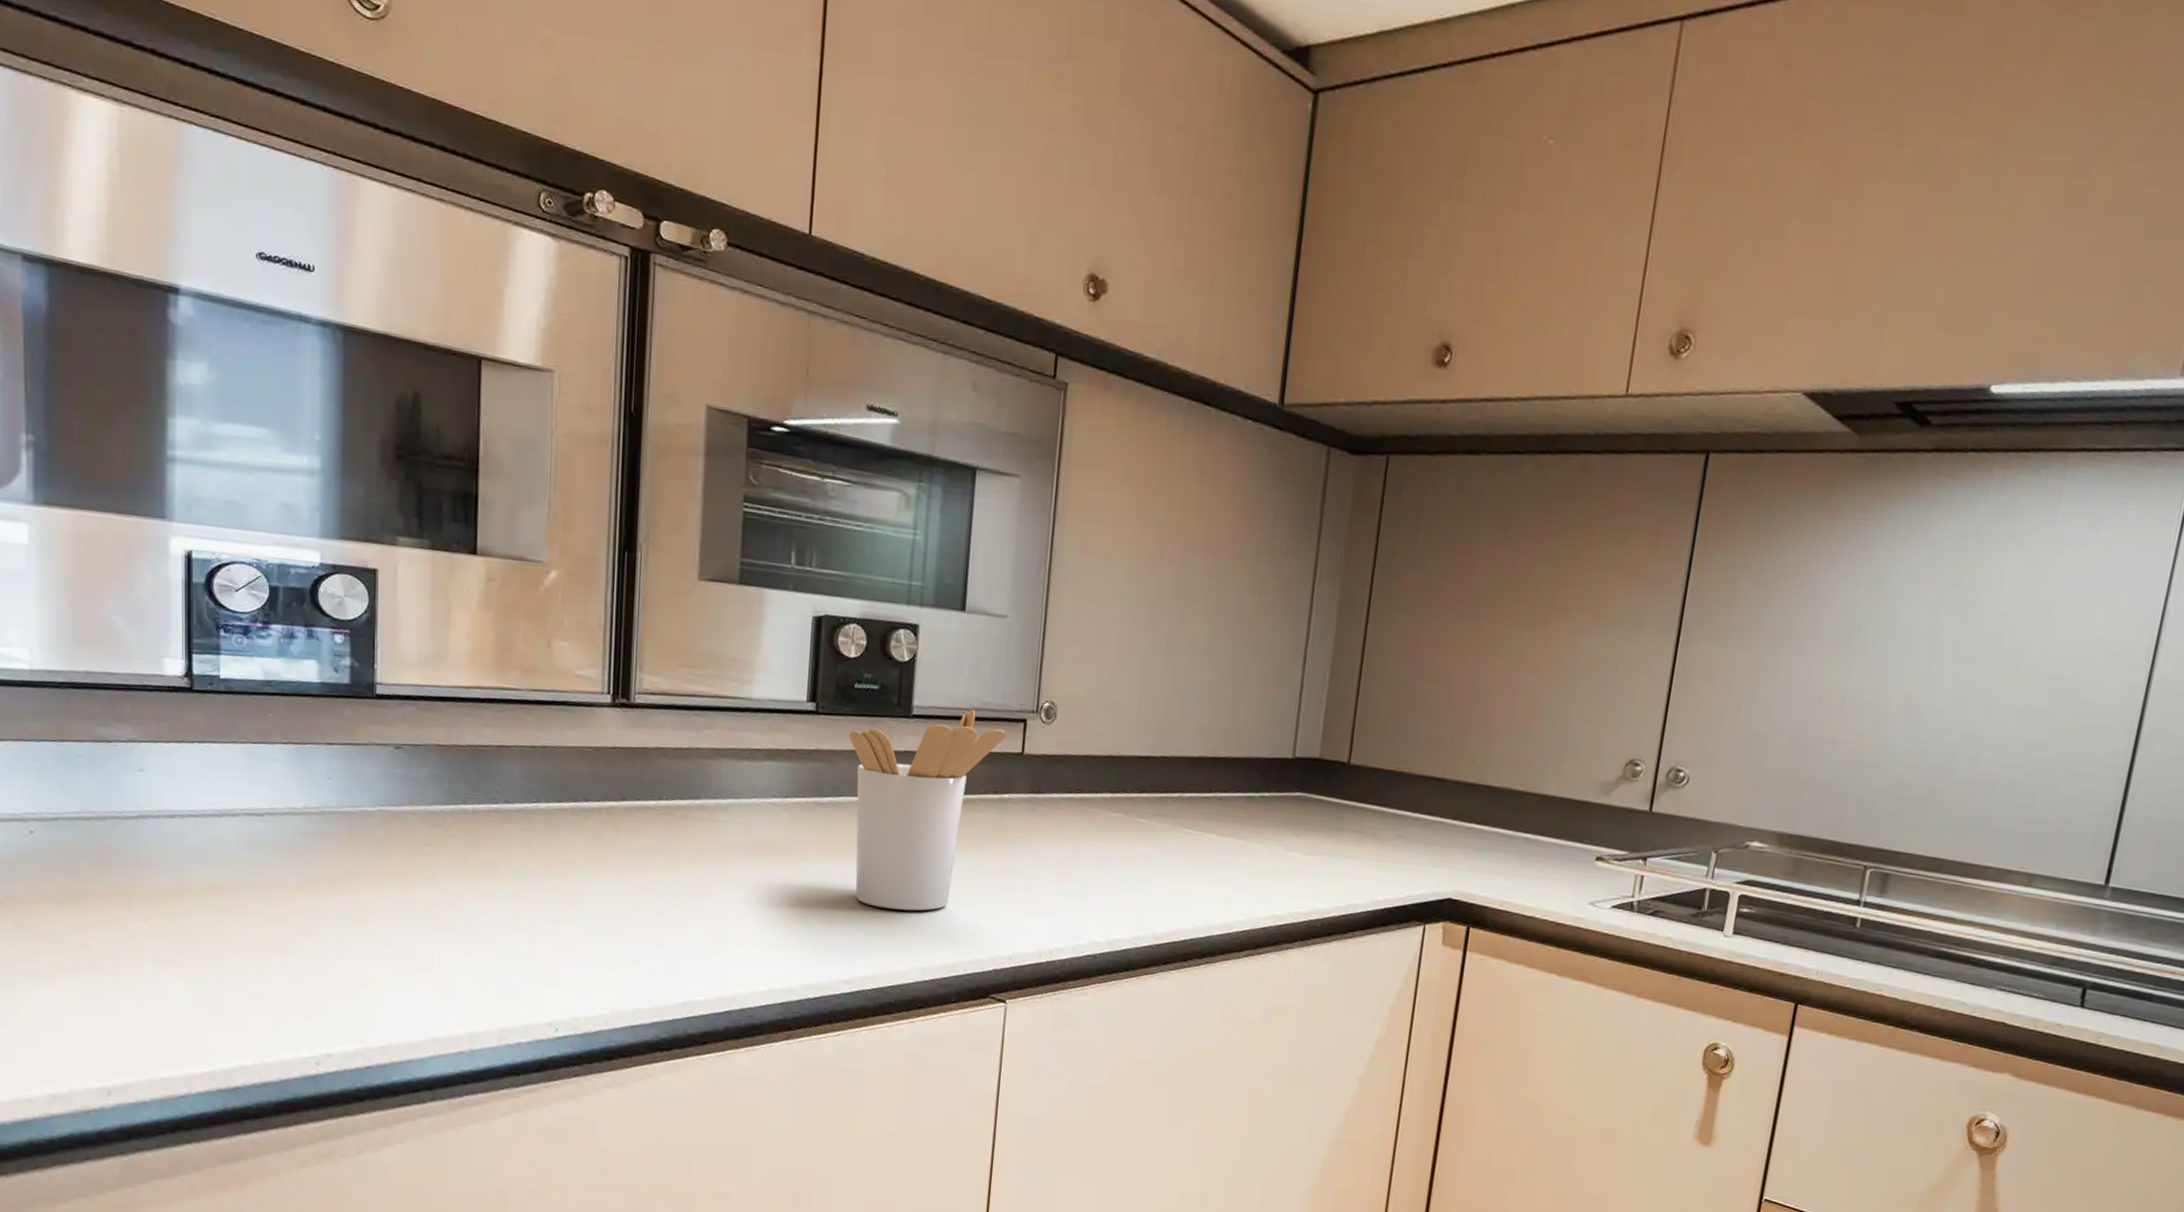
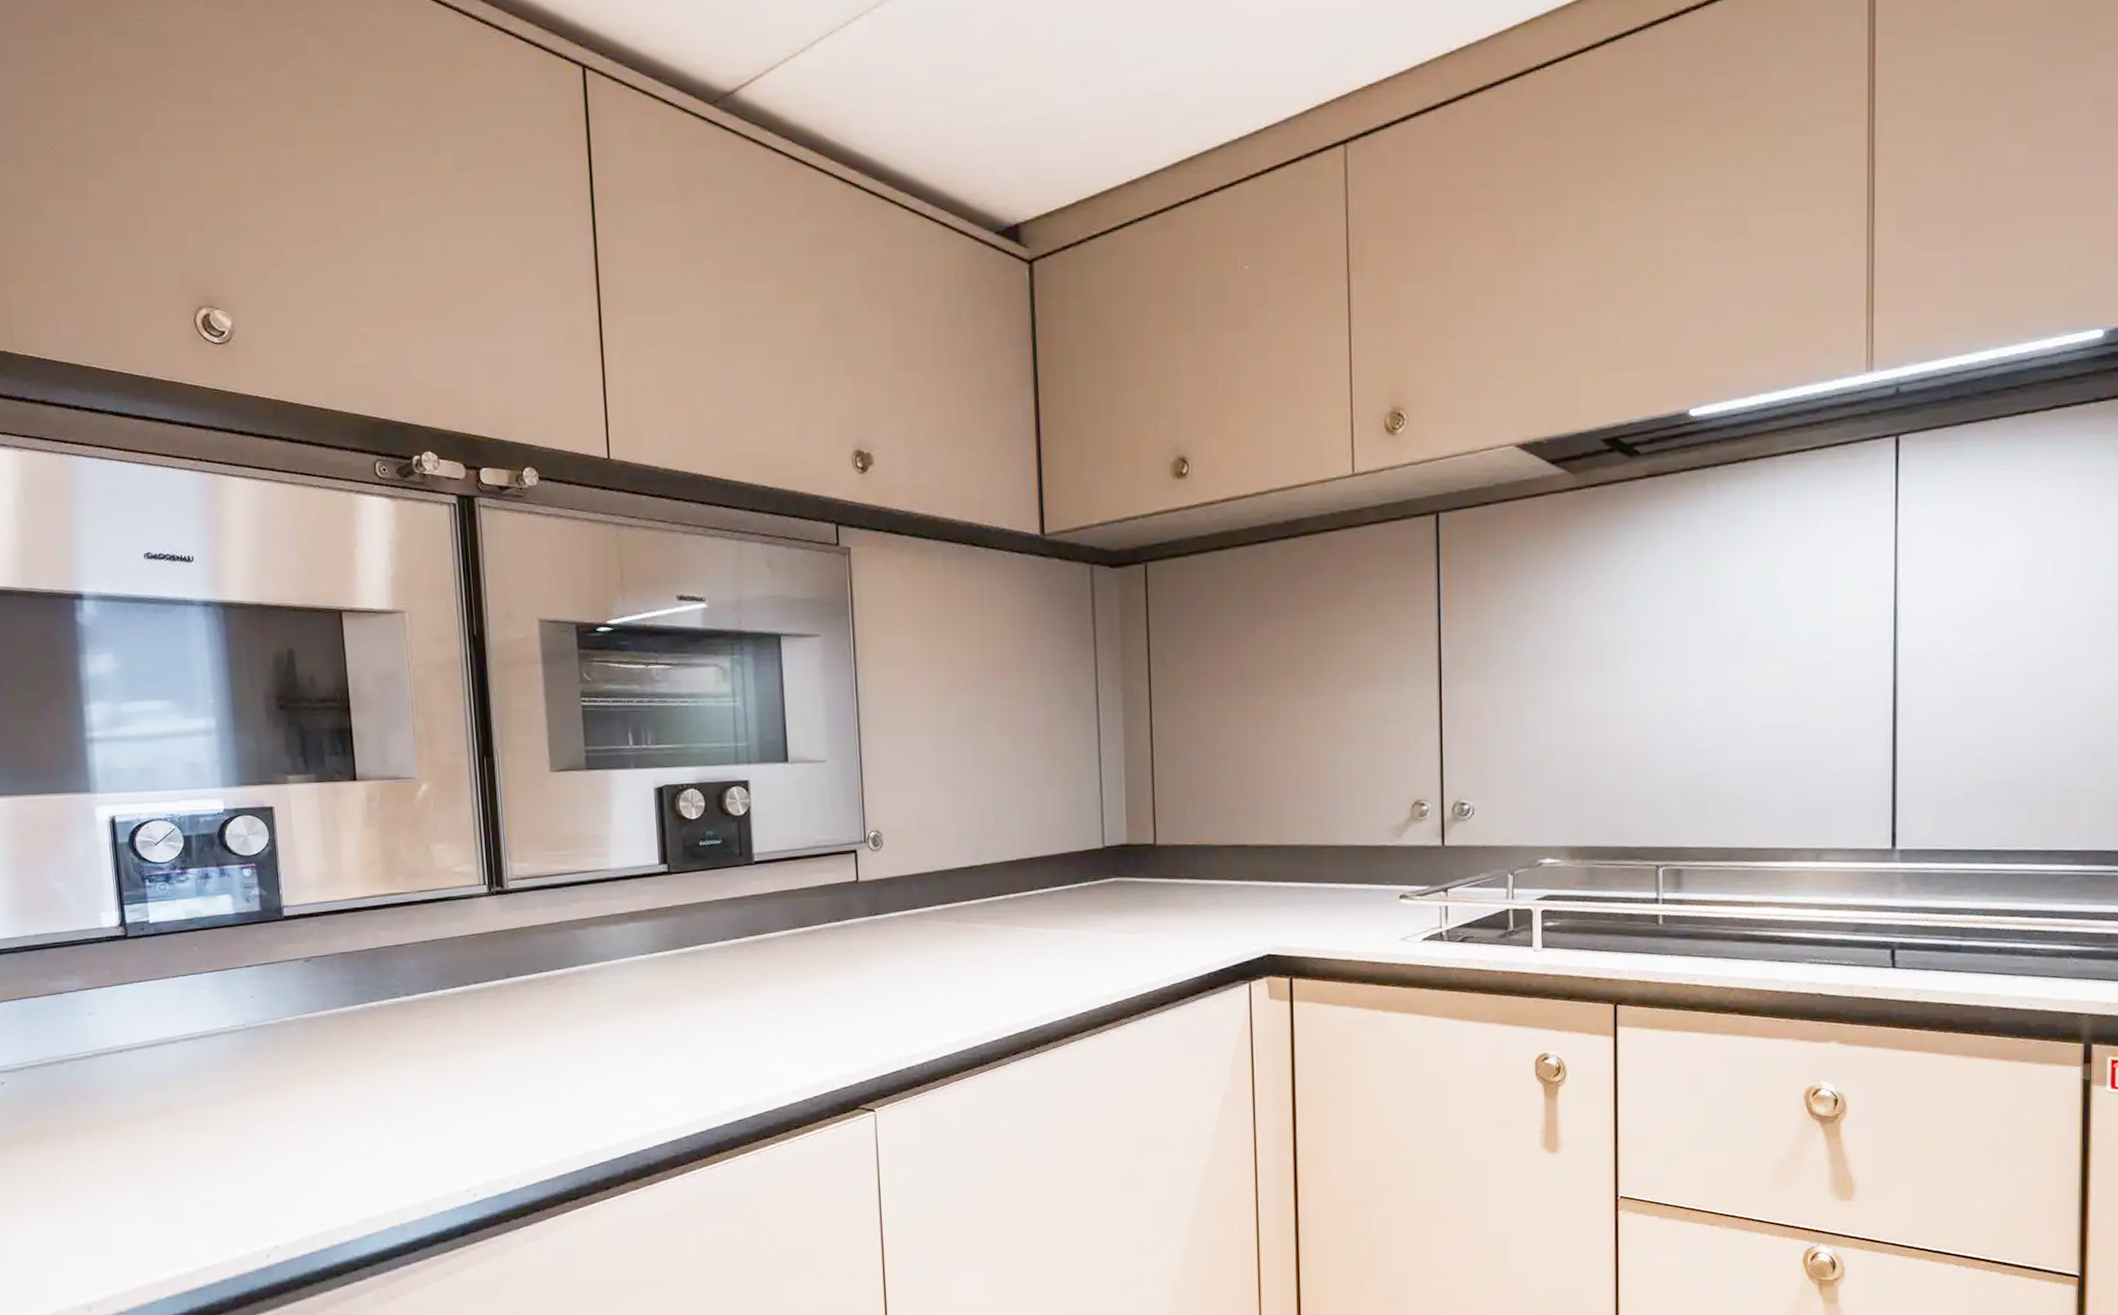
utensil holder: present [849,709,1005,911] -> none [701,849,839,1041]

